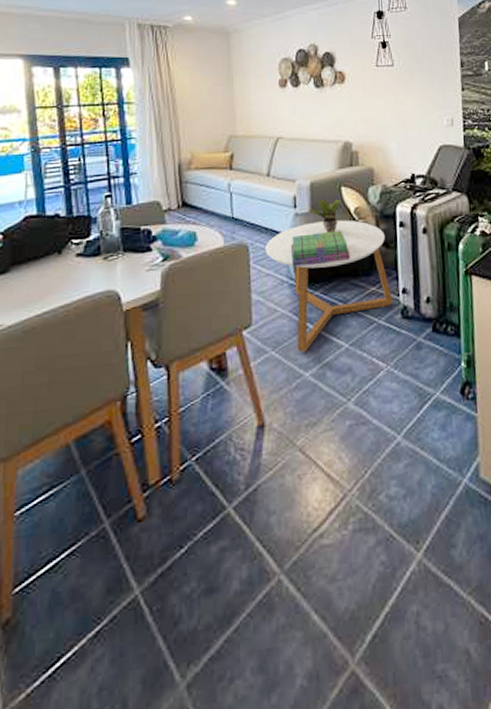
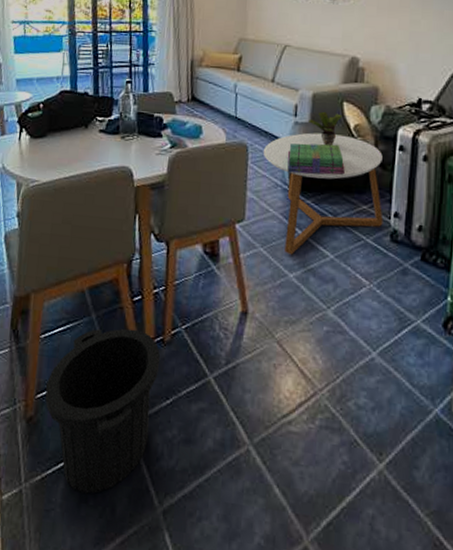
trash can: none [25,475,170,697] -> present [45,328,161,494]

